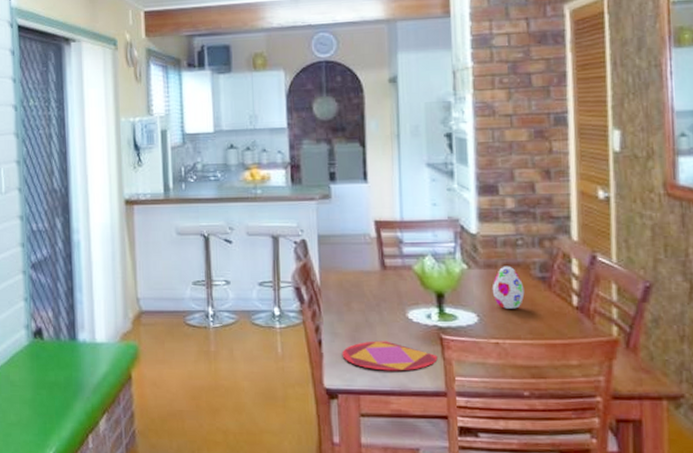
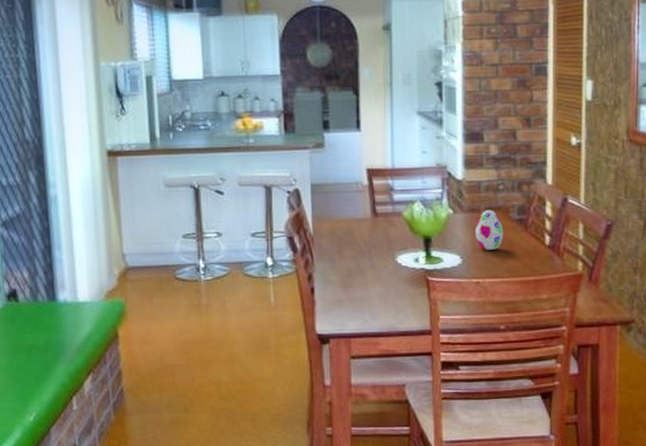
plate: present [342,341,438,371] -> none [334,285,424,314]

